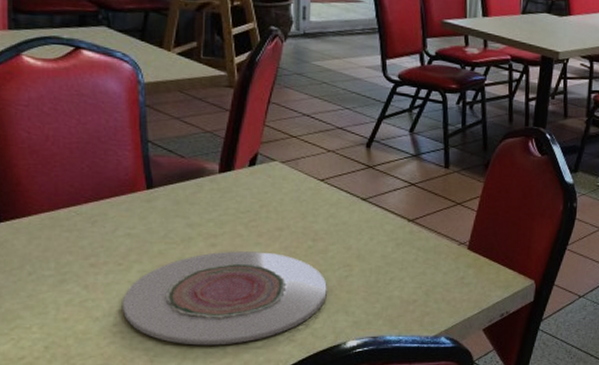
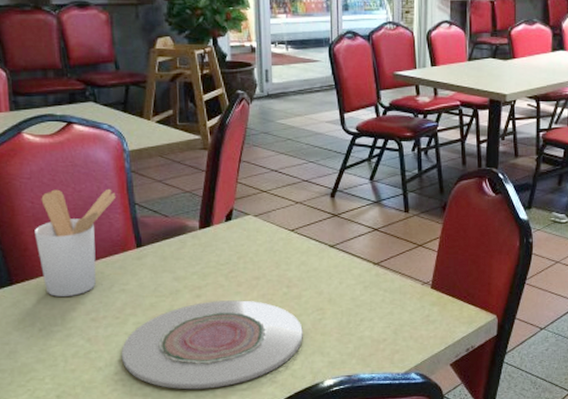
utensil holder: none [30,119,127,238] -> present [35,188,117,297]

